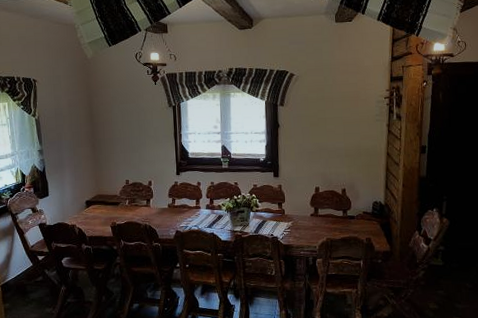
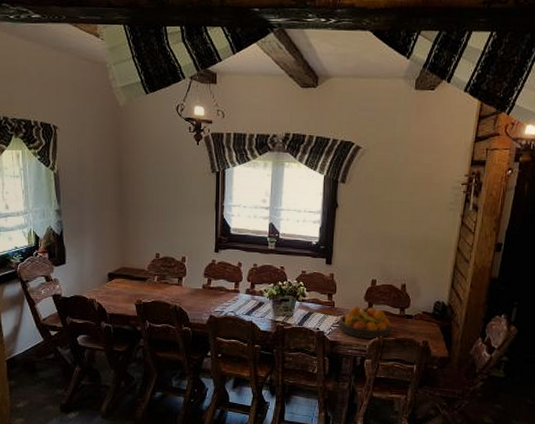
fruit bowl: none [290,211,336,240] -> present [339,306,391,339]

